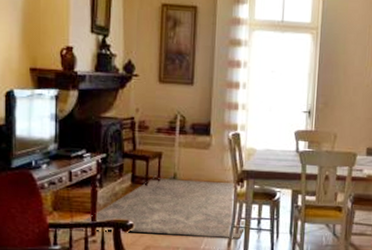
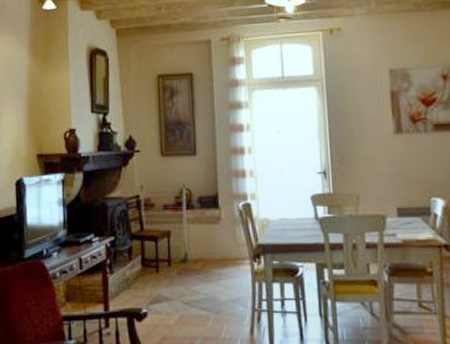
rug: present [84,178,256,240] -> none [97,259,277,326]

